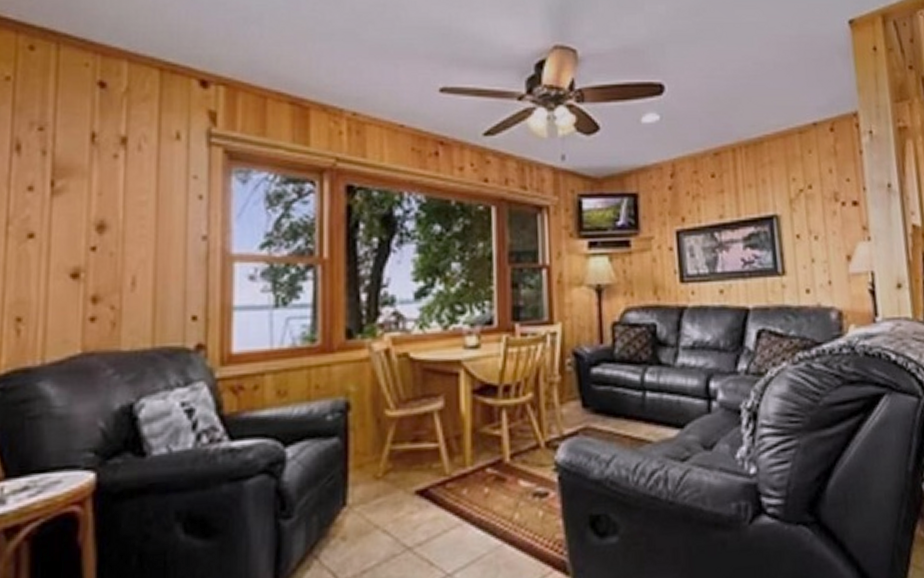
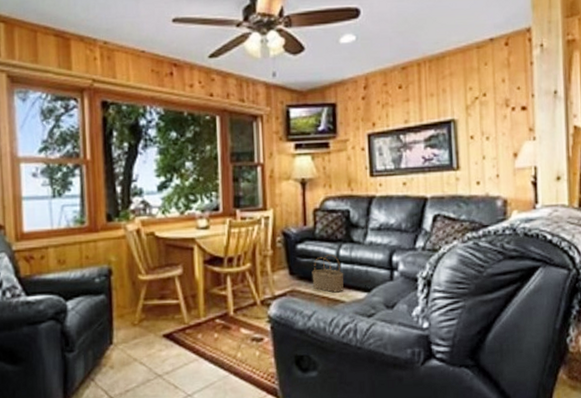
wicker basket: none [610,380,651,430] -> present [312,254,344,293]

